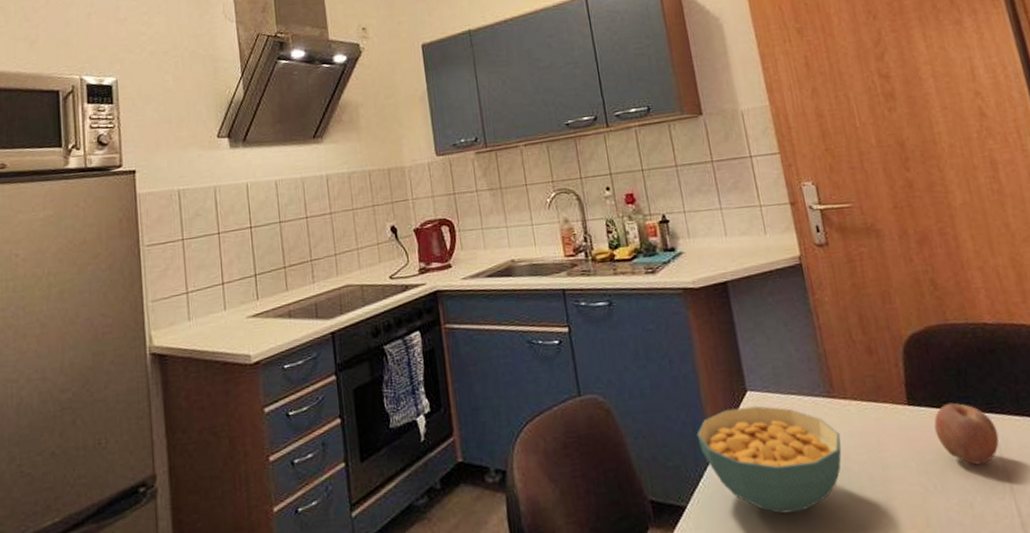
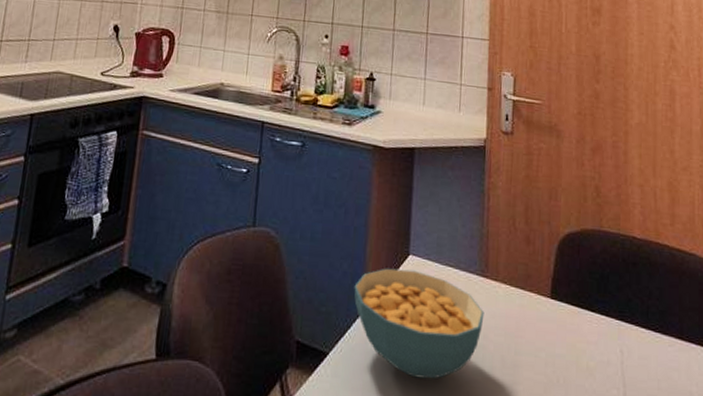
fruit: present [934,402,999,465] -> none [569,304,624,367]

